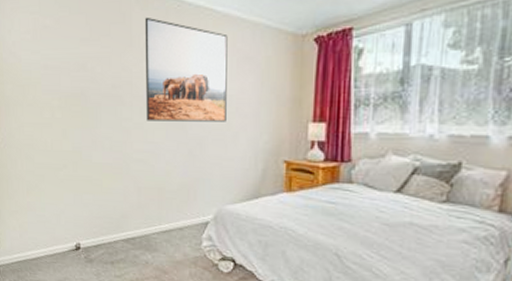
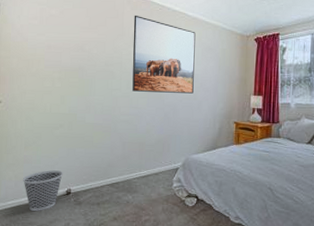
wastebasket: none [28,220,70,268] -> present [23,170,63,211]

